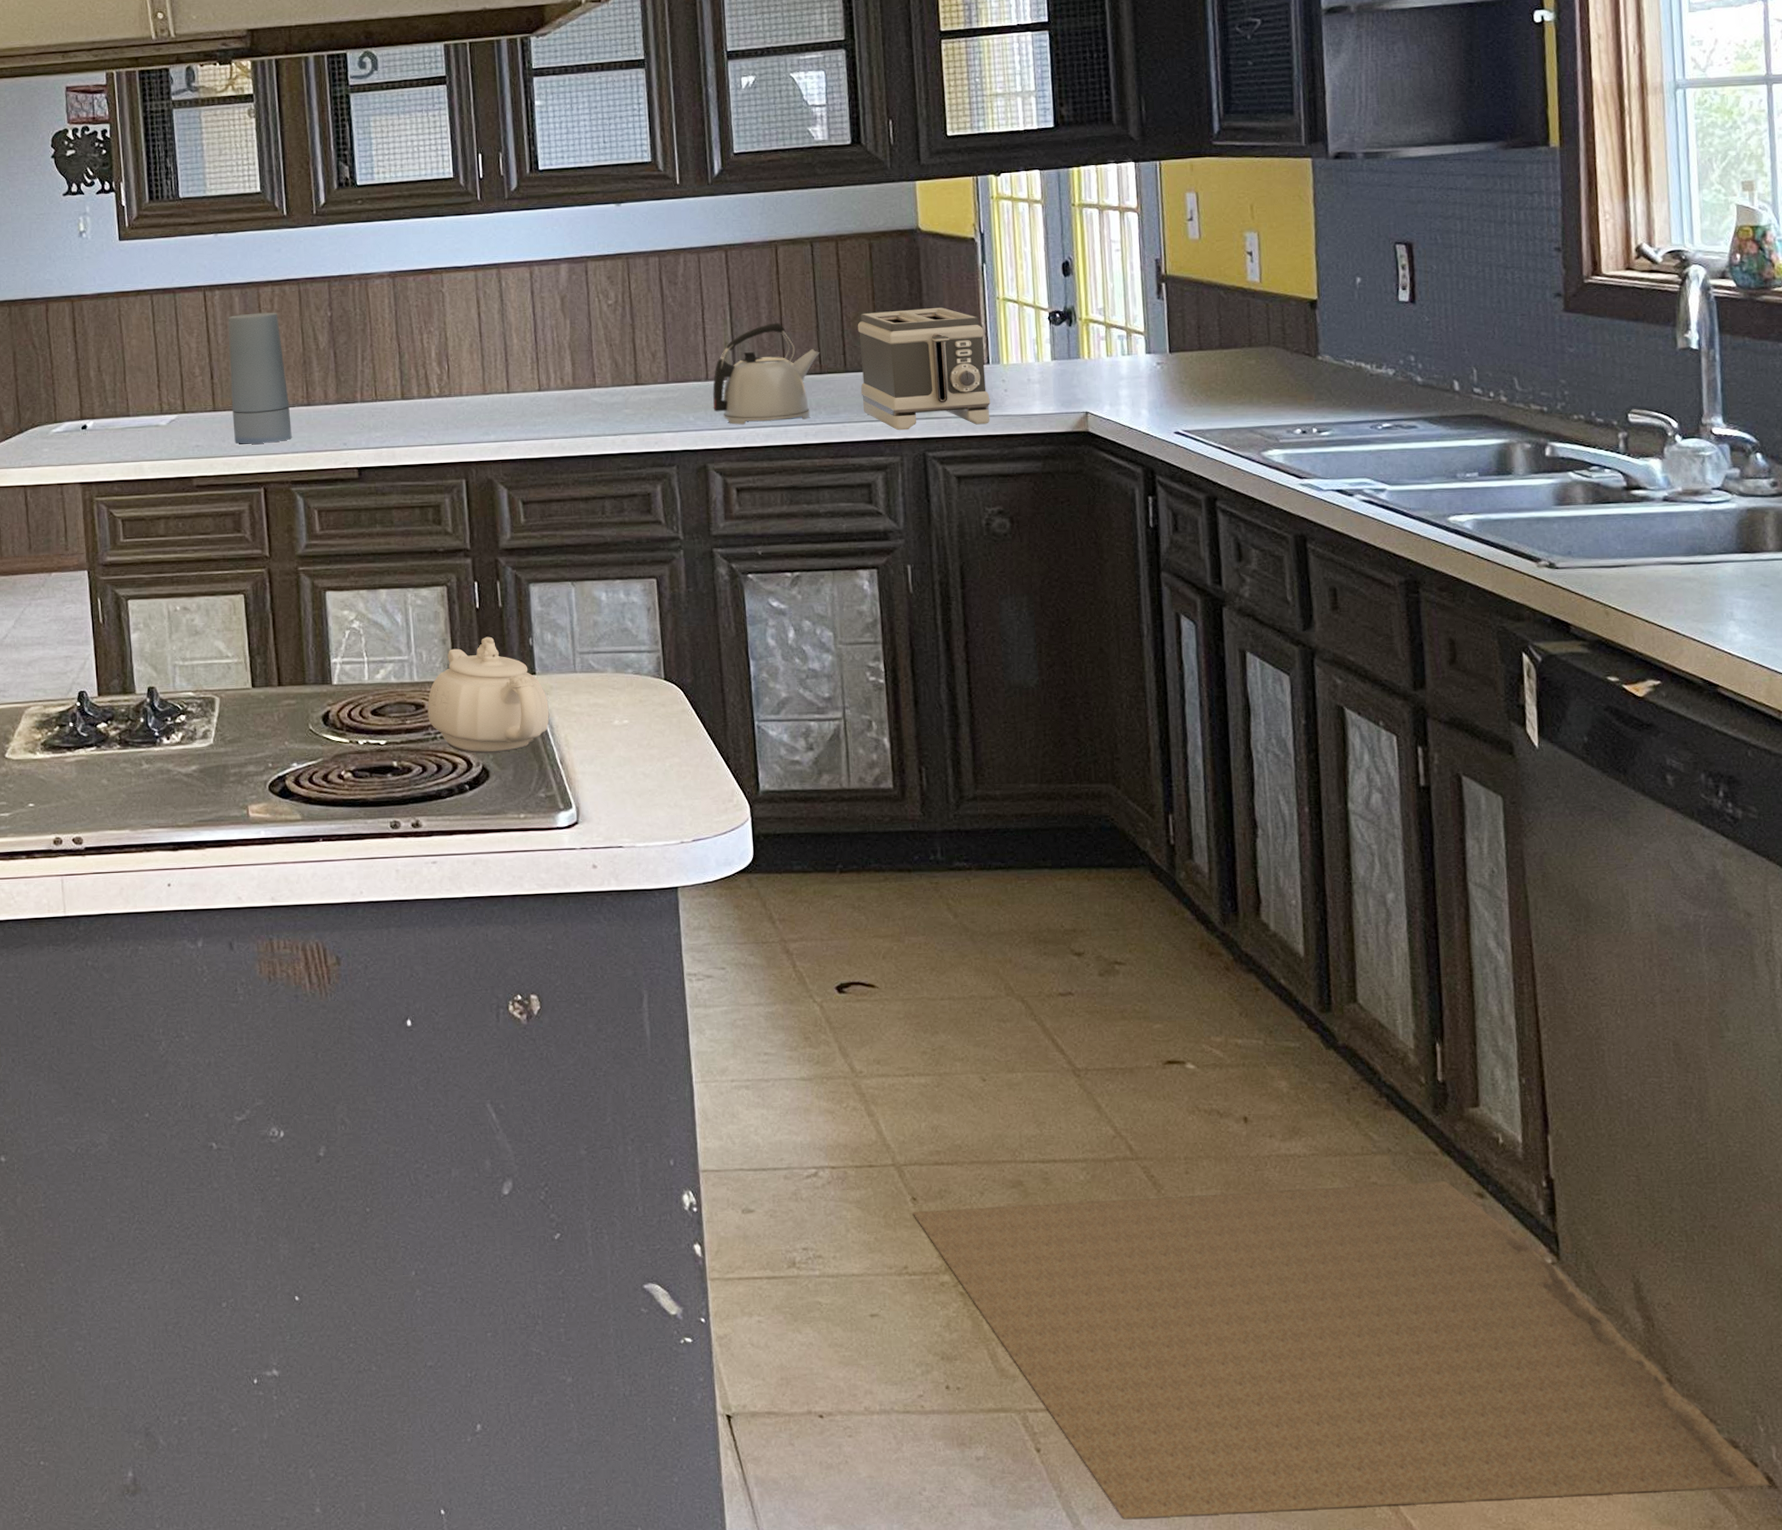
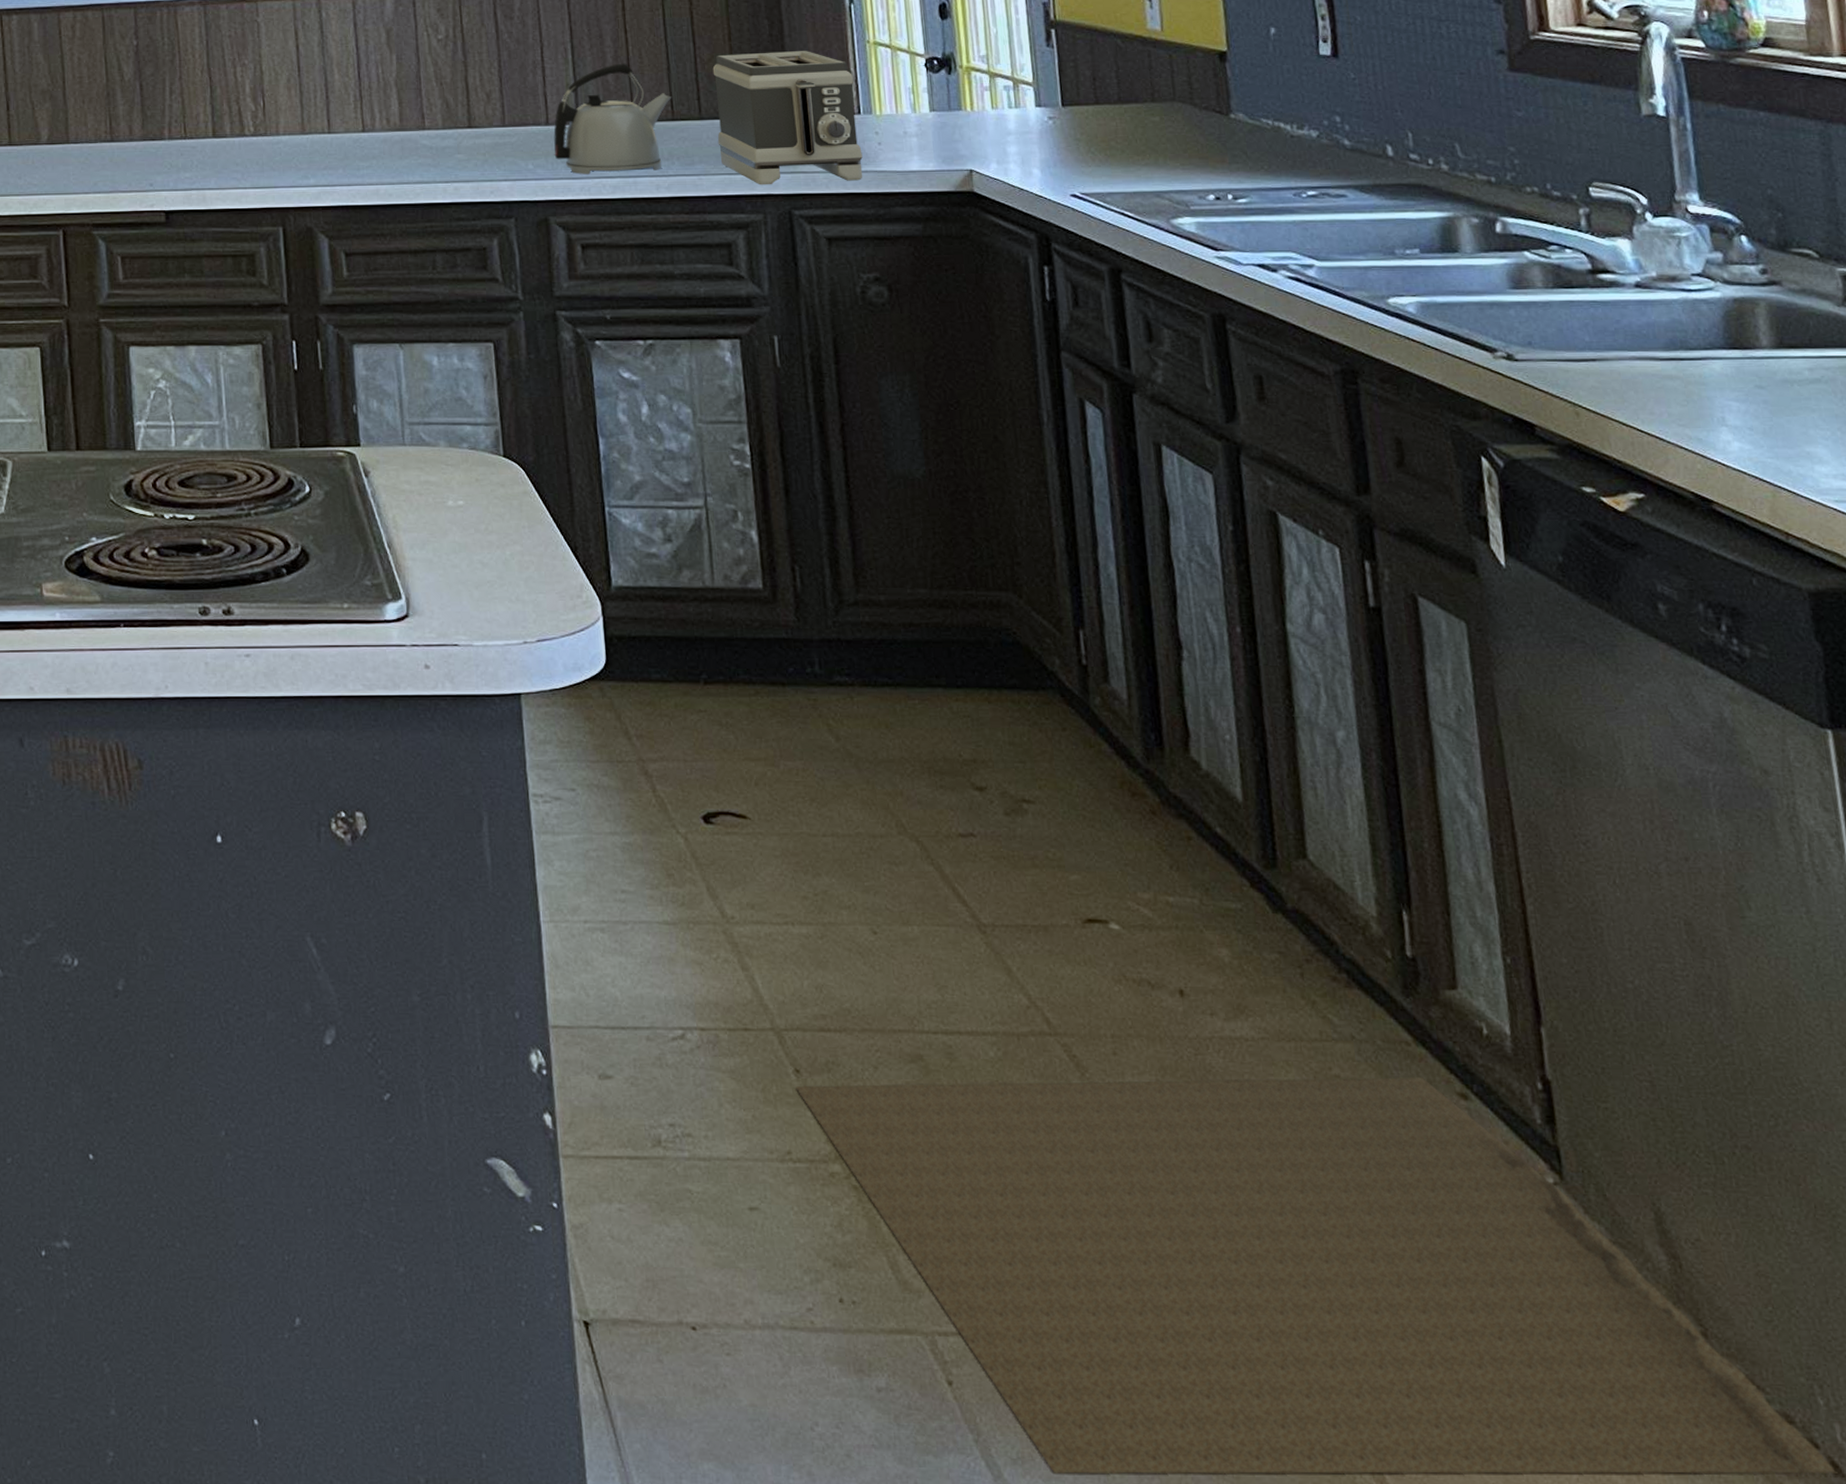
canister: present [228,312,292,444] -> none [26,39,94,182]
teapot: present [427,636,549,754] -> none [240,402,376,534]

